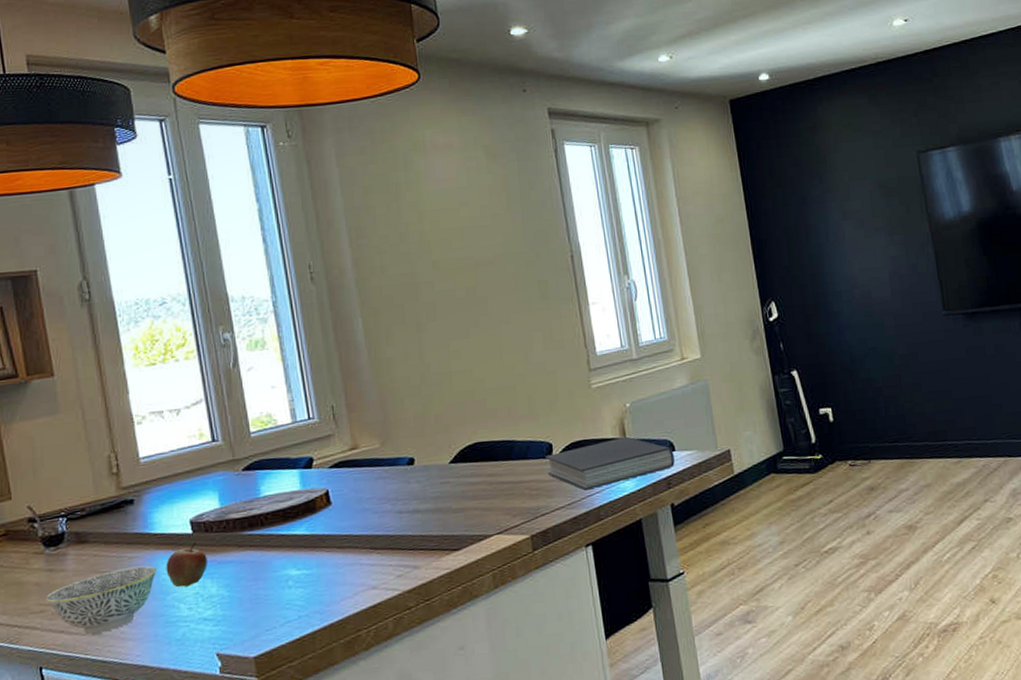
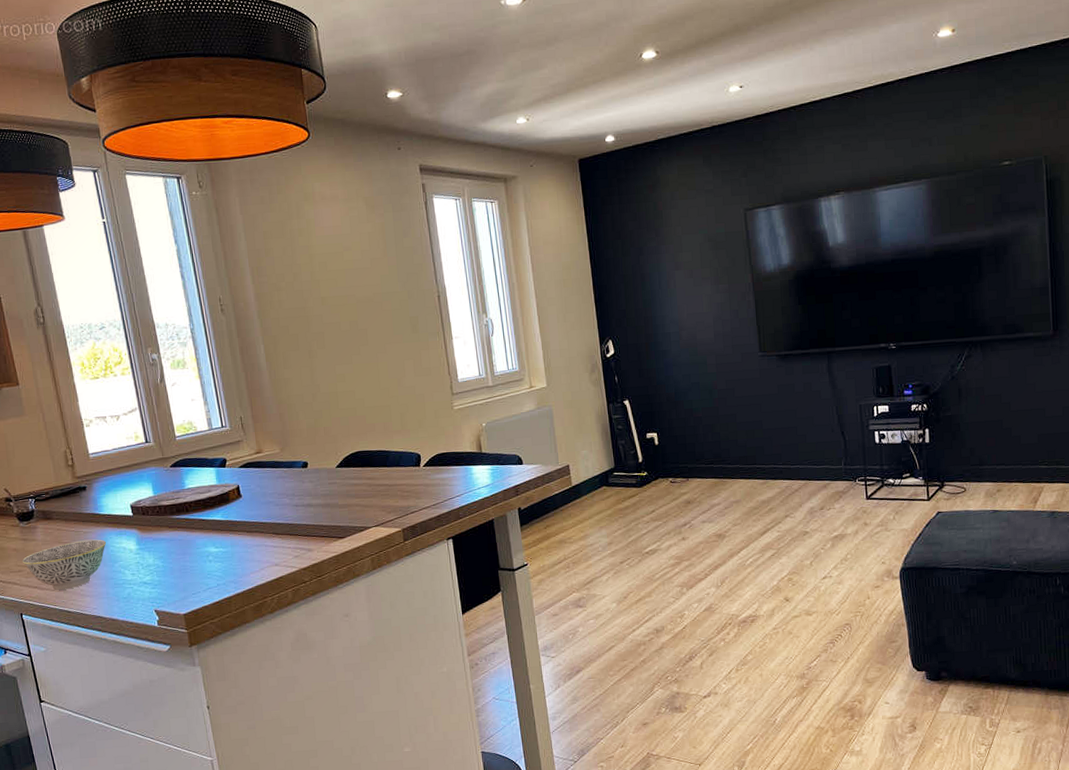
fruit: present [166,542,208,588] -> none [113,522,146,558]
book: present [545,436,675,491] -> none [415,451,522,494]

